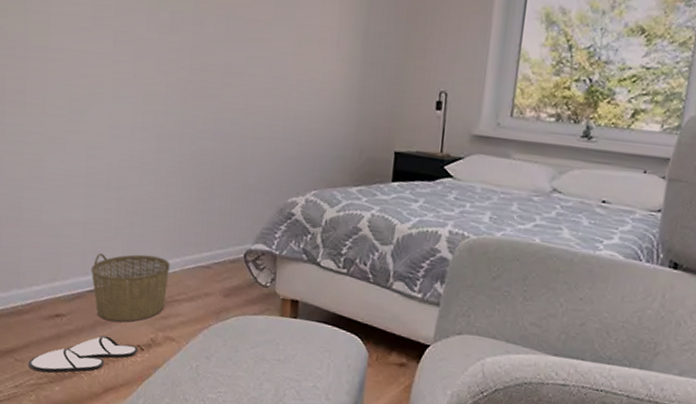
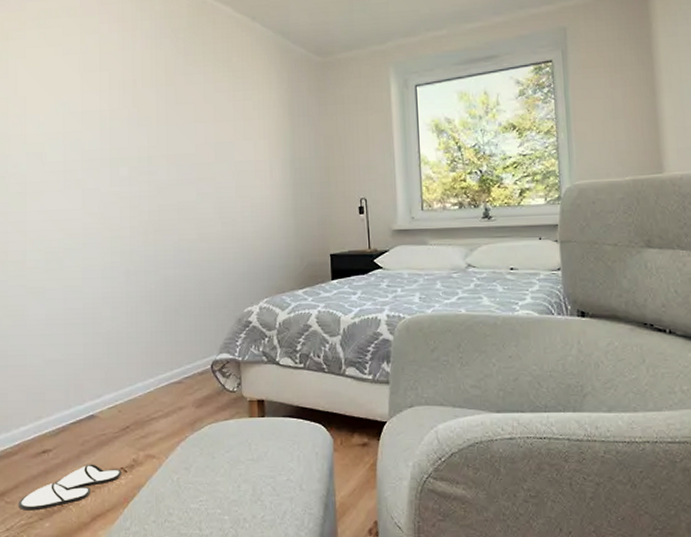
basket: present [90,252,170,323] -> none [73,380,145,448]

